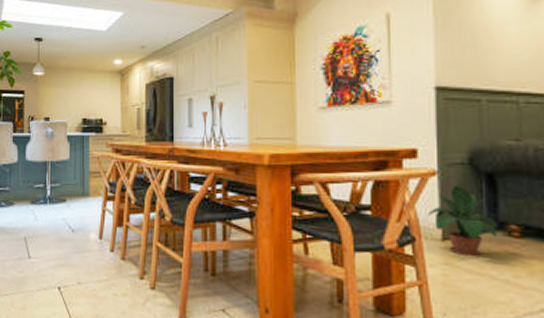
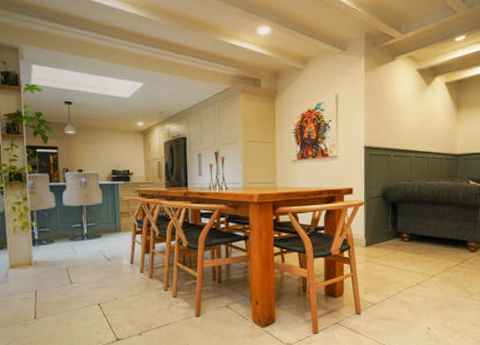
potted plant: present [425,185,498,258] -> none [356,211,397,256]

